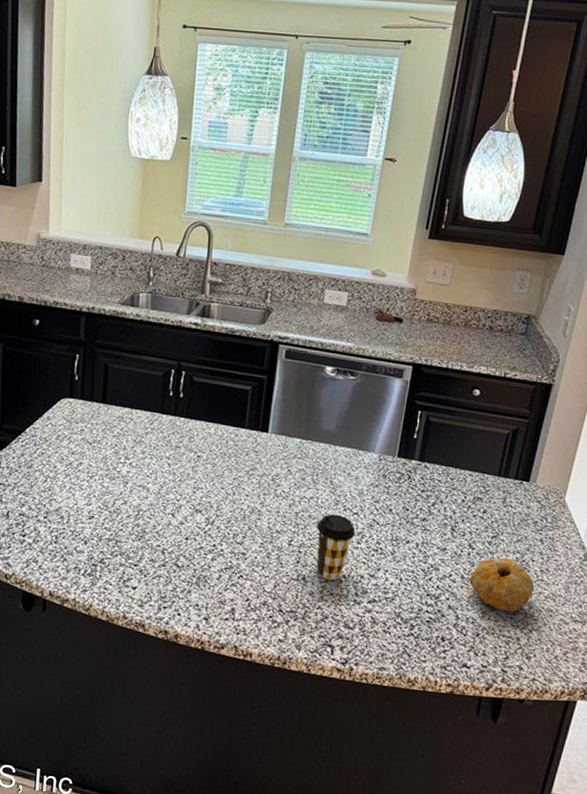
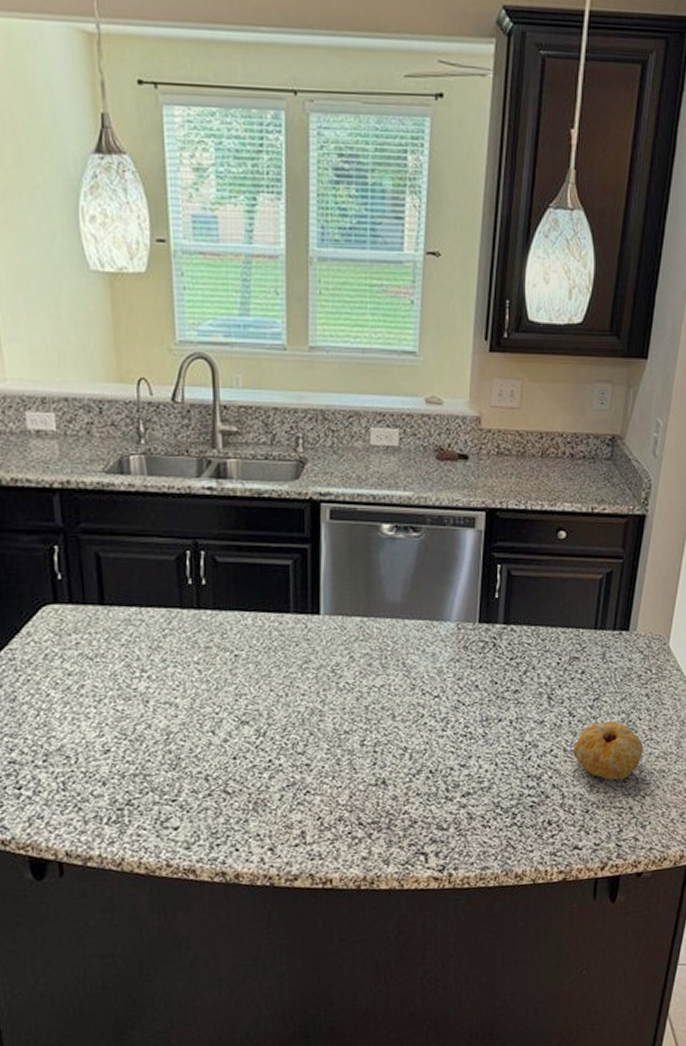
coffee cup: present [316,514,355,581] -> none [393,701,438,780]

